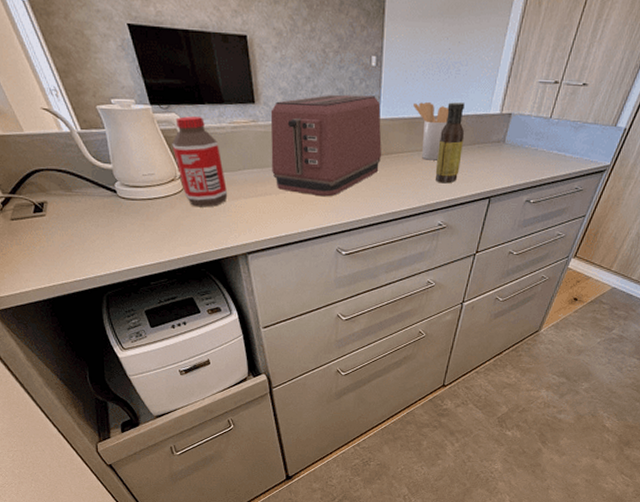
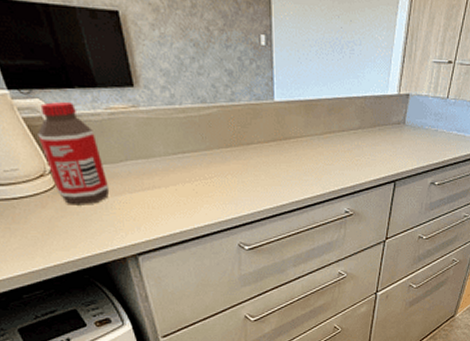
toaster: present [270,94,382,197] -> none [152,75,280,188]
utensil holder: present [413,102,449,161] -> none [309,83,346,145]
sauce bottle: present [435,102,465,184] -> none [337,83,364,168]

